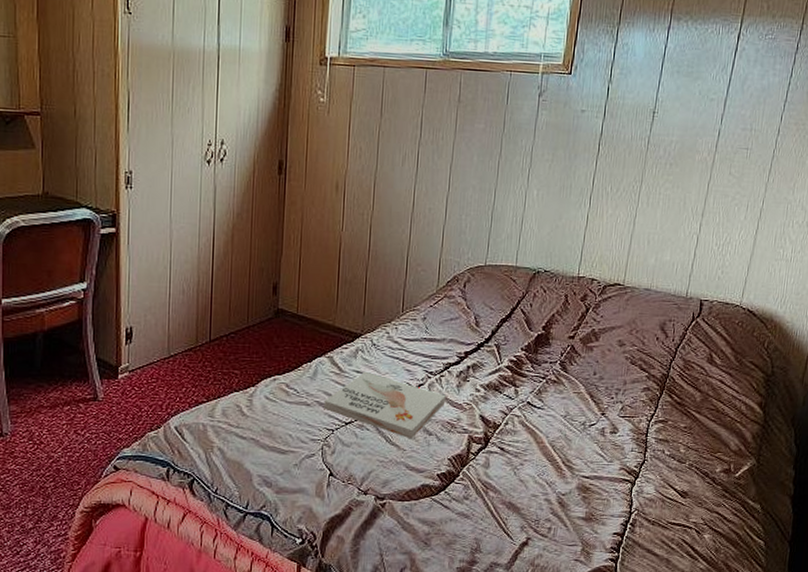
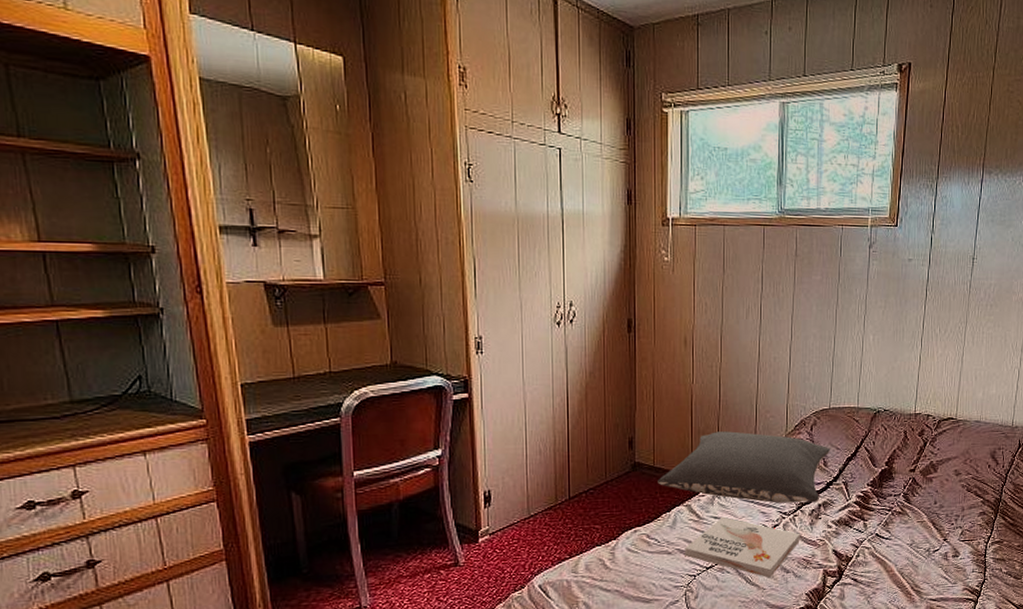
pillow: none [300,282,483,364] -> present [658,431,830,503]

